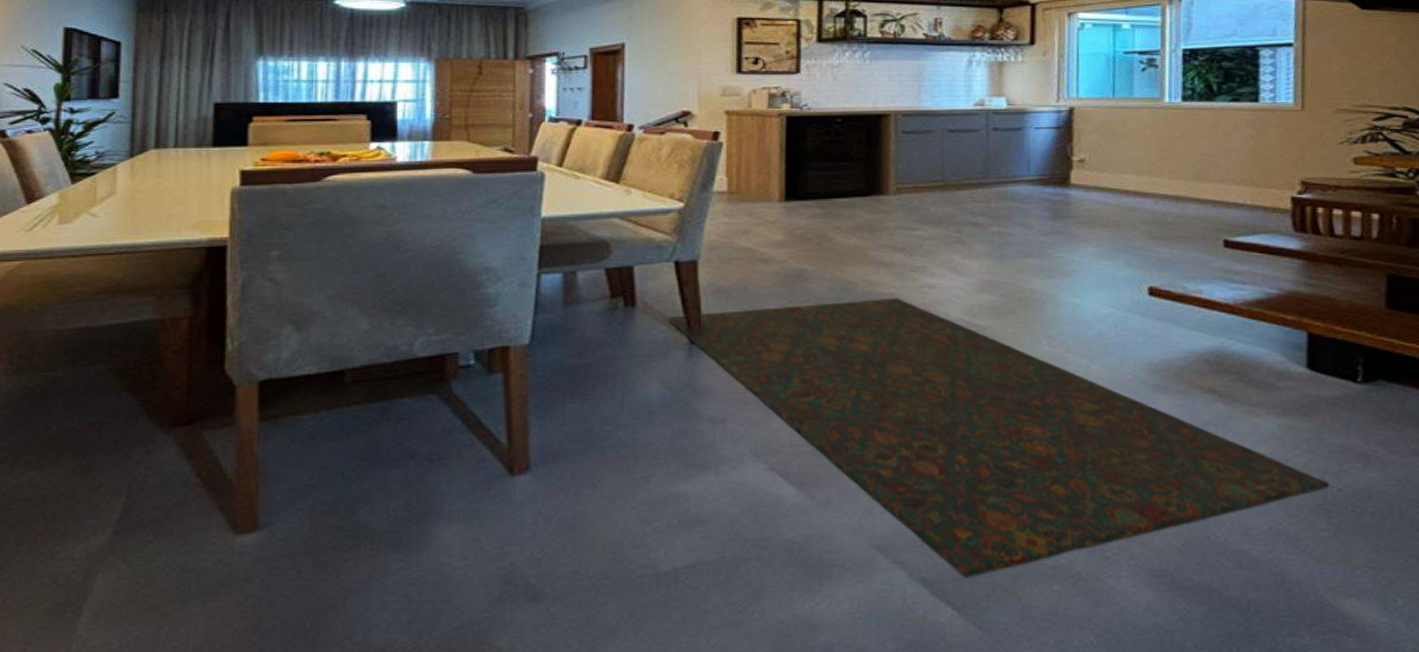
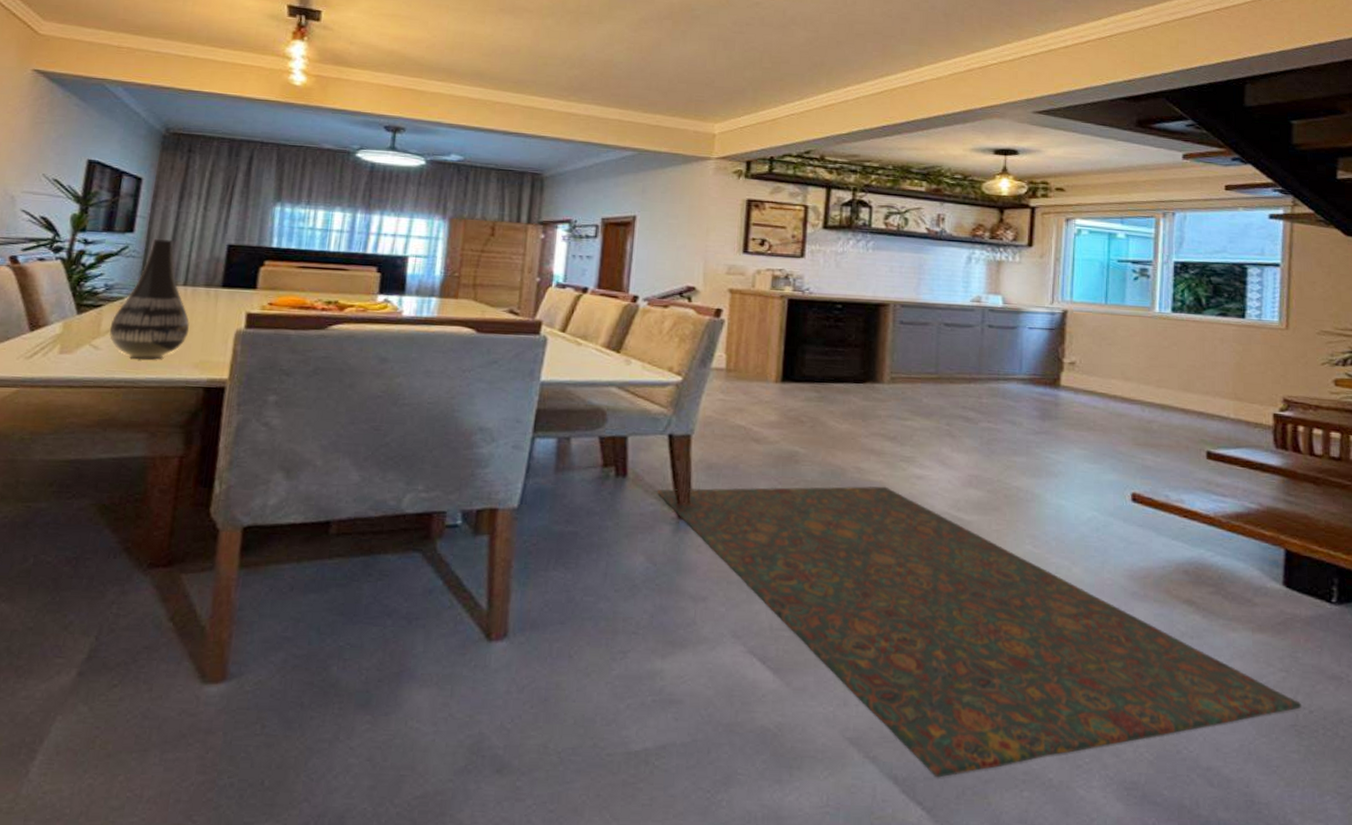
vase: none [105,103,185,224] -> present [109,239,190,360]

